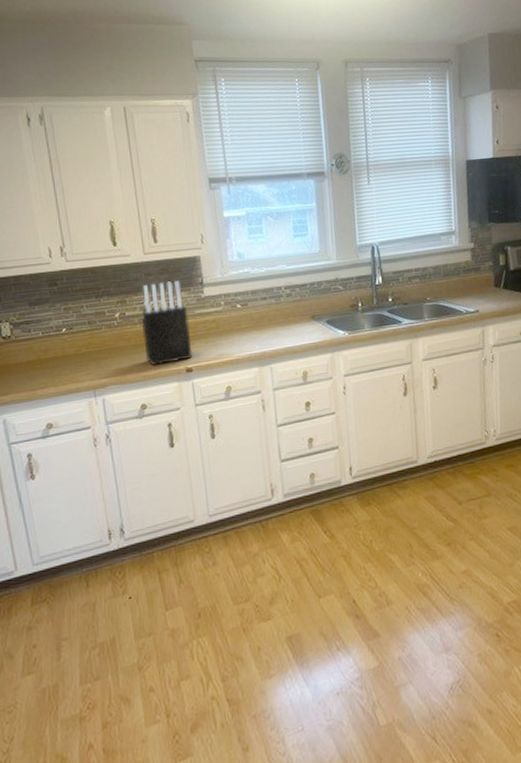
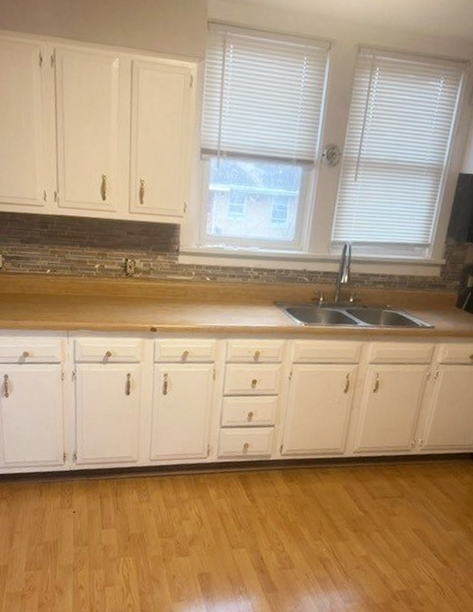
knife block: present [141,281,193,365] -> none [116,242,161,320]

